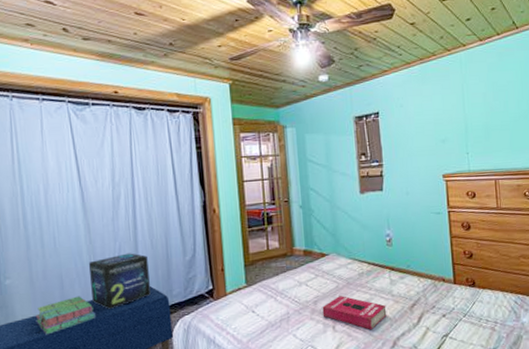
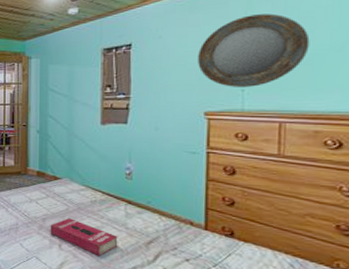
home mirror: none [432,86,507,151] -> present [198,13,310,88]

